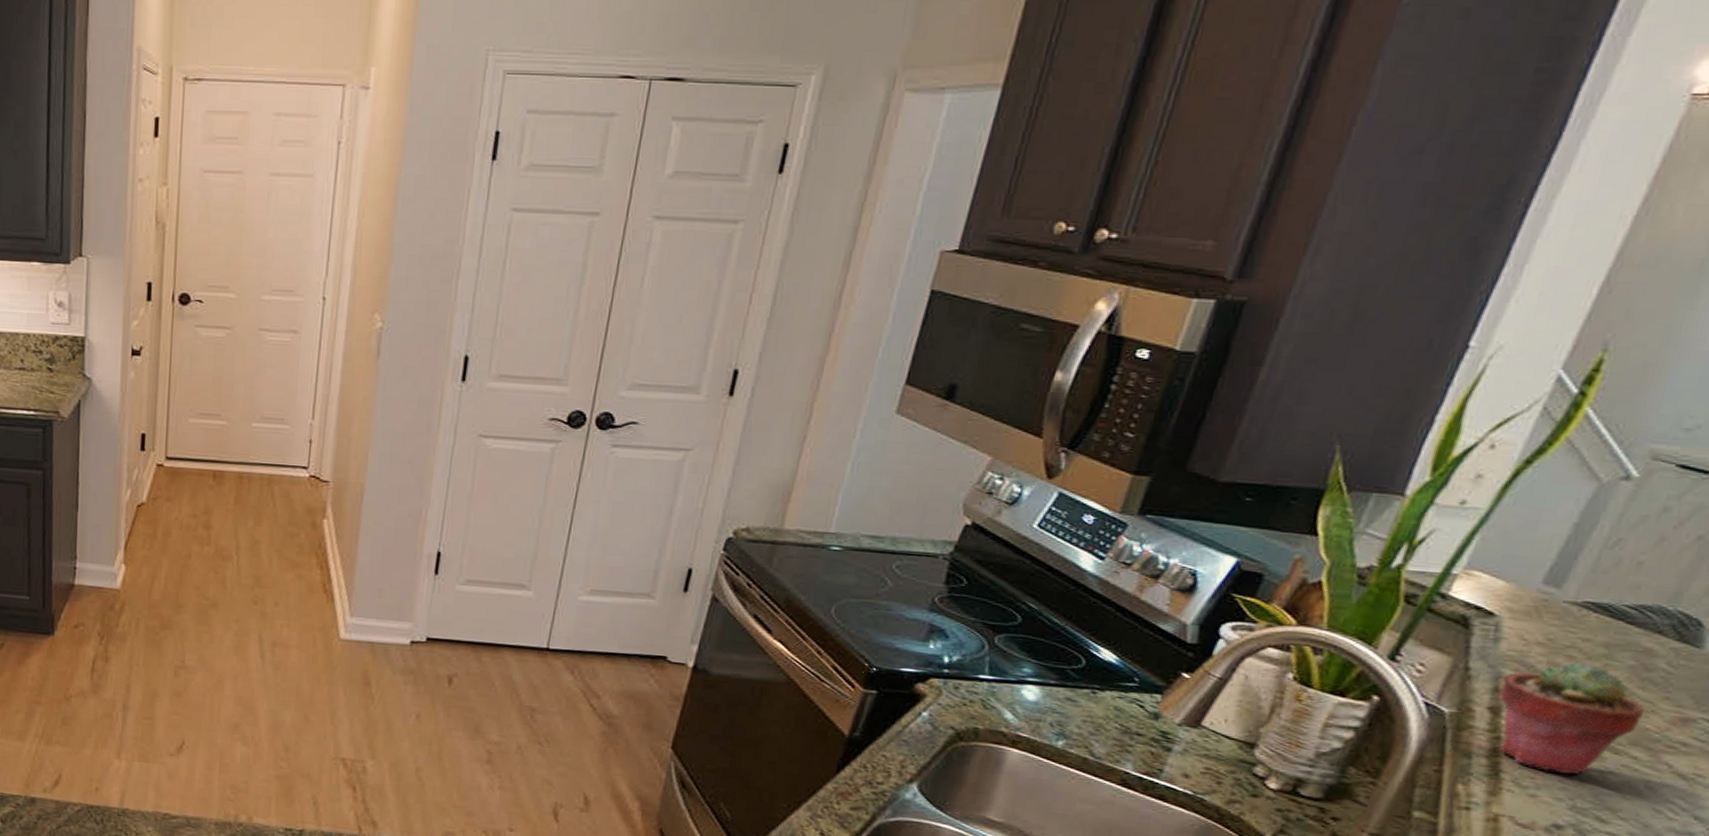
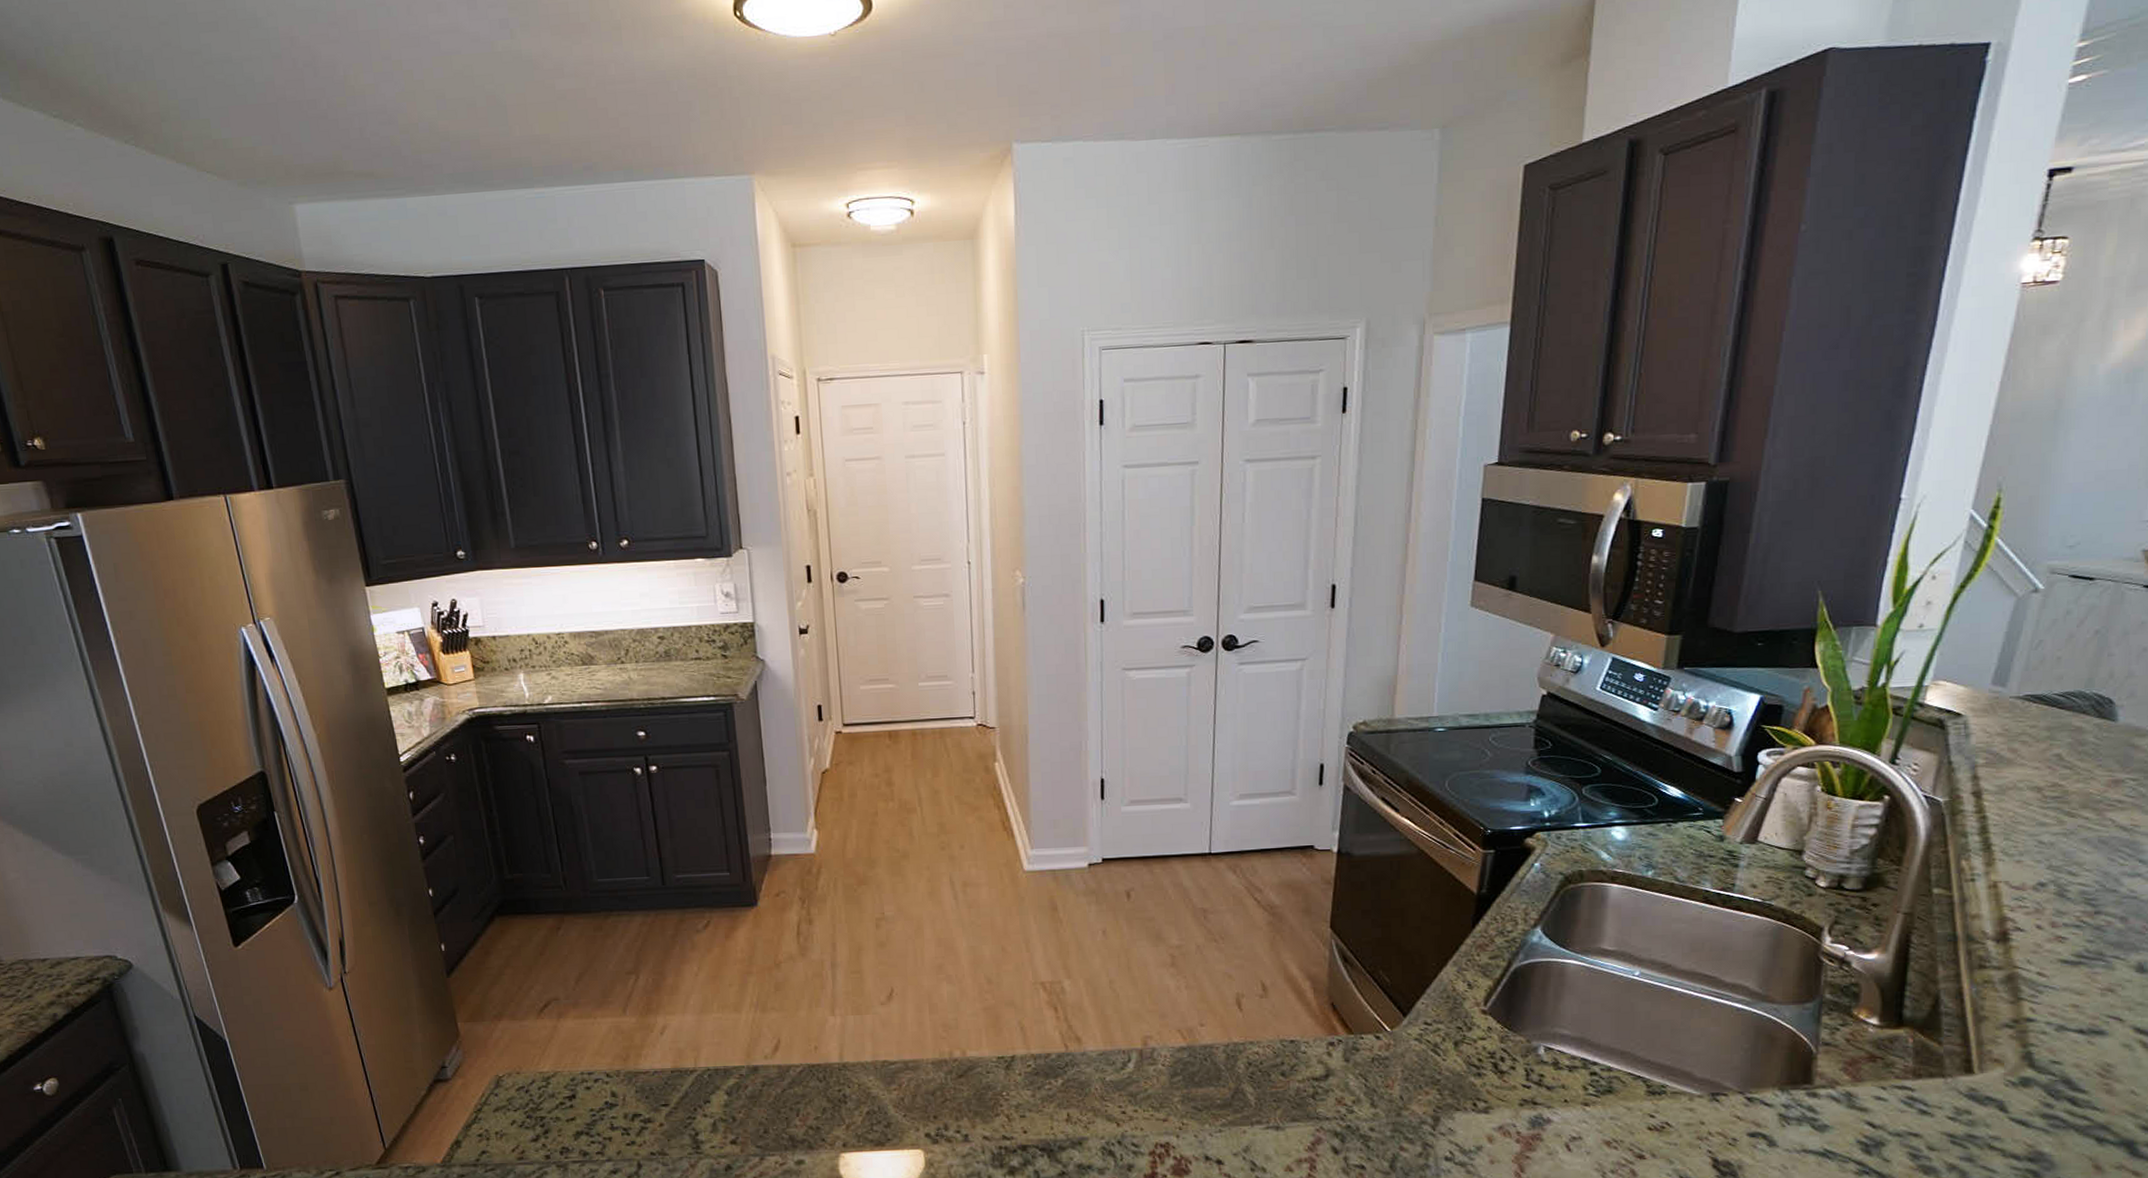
potted succulent: present [1498,662,1646,775] -> none [1977,745,2087,841]

